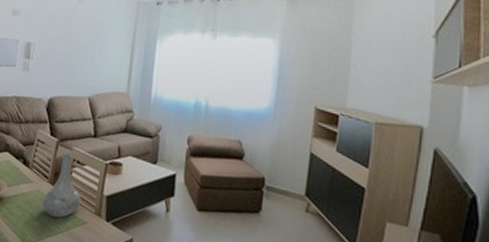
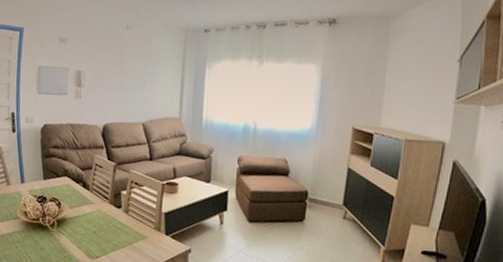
vase: present [41,154,81,218] -> none [104,176,141,234]

